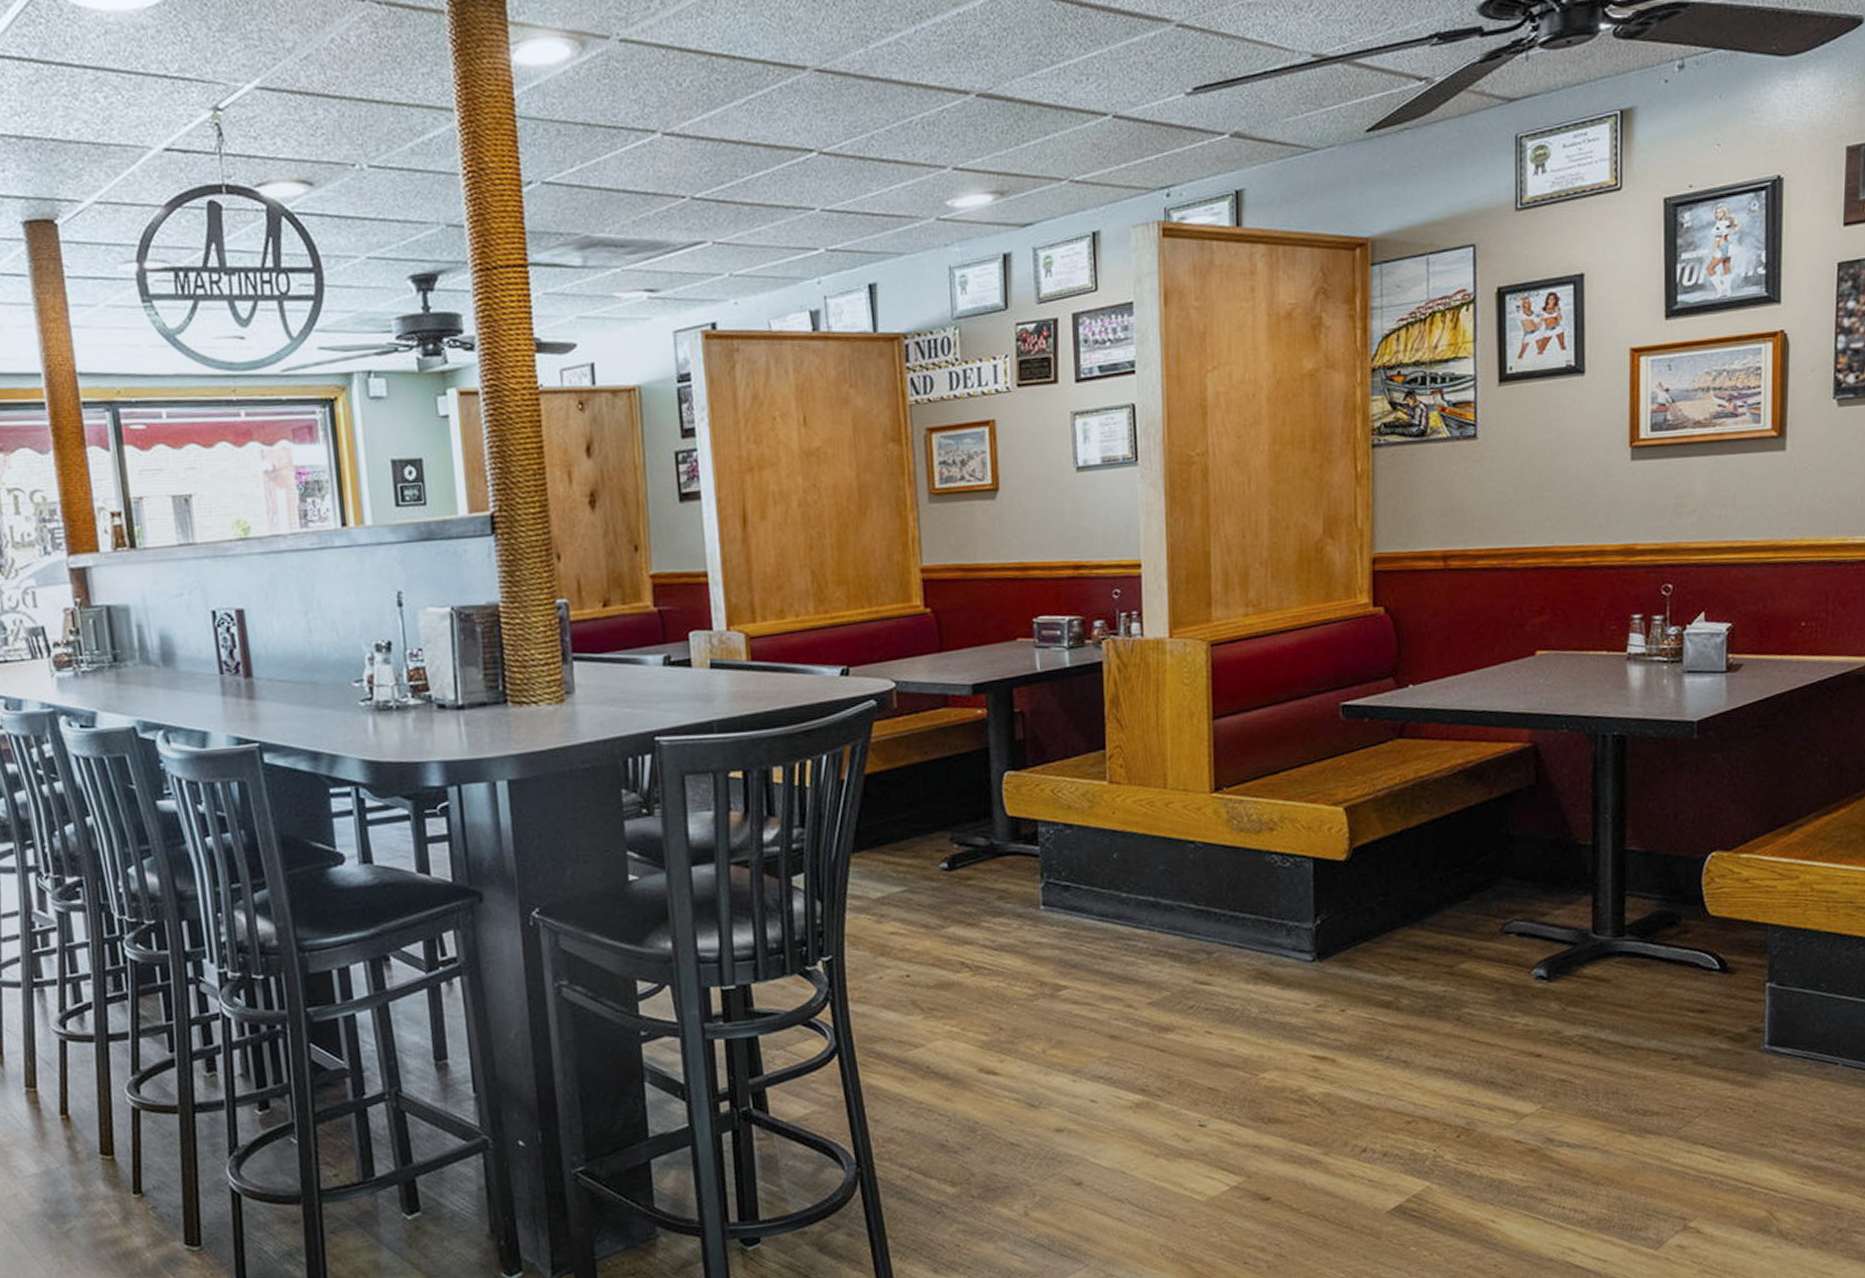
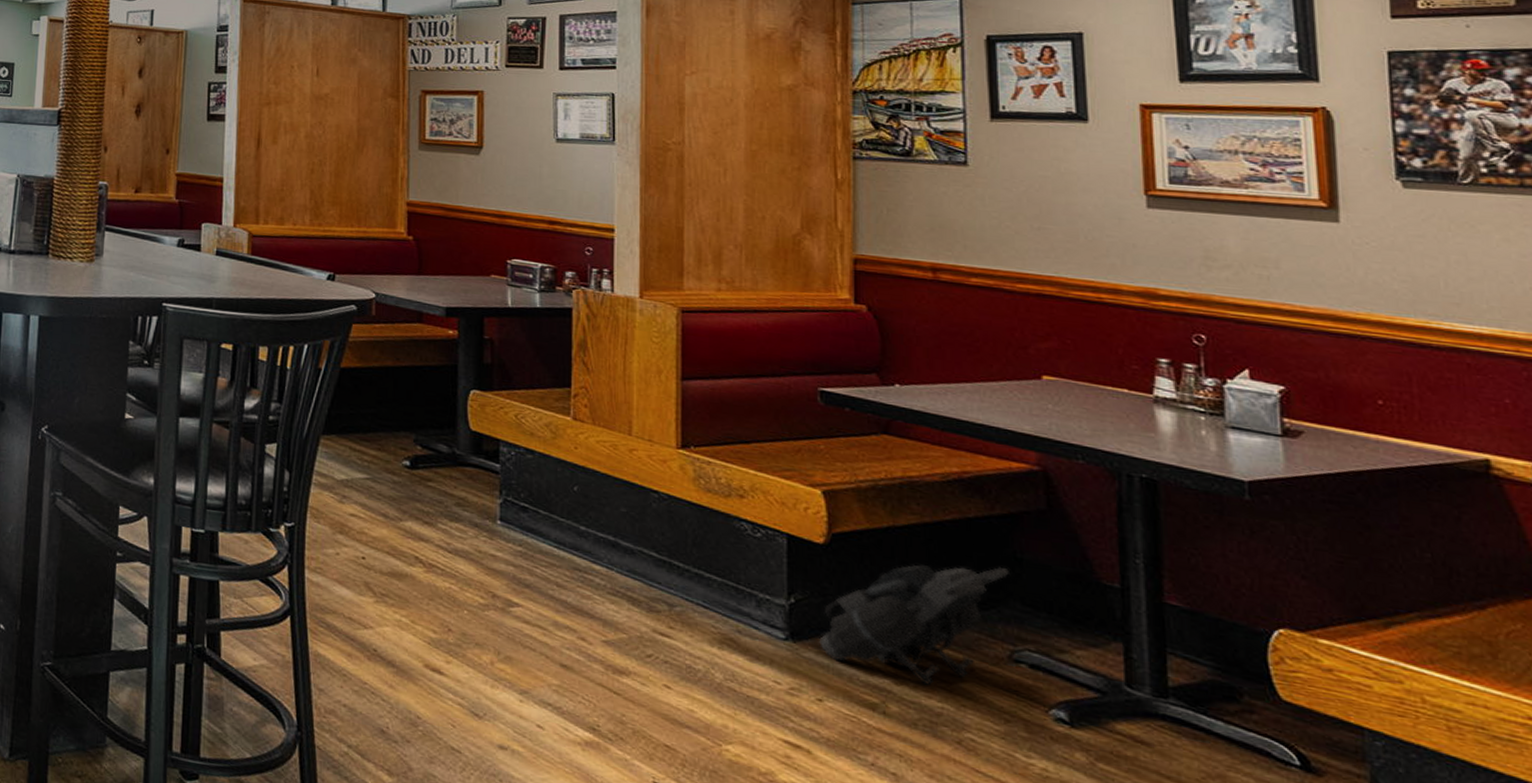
backpack: none [1342,847,1503,974] -> present [819,565,1009,686]

